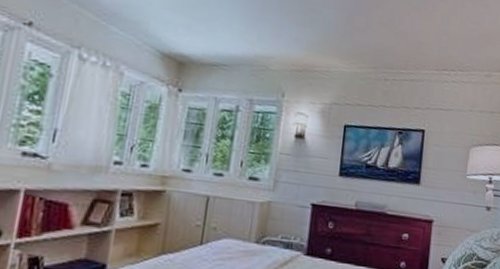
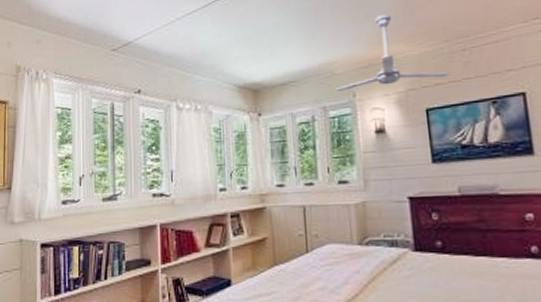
ceiling fan: none [266,25,370,100] -> present [335,14,449,92]

